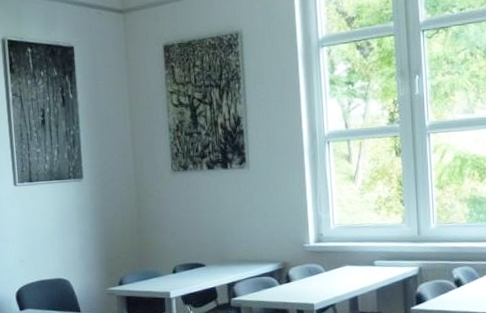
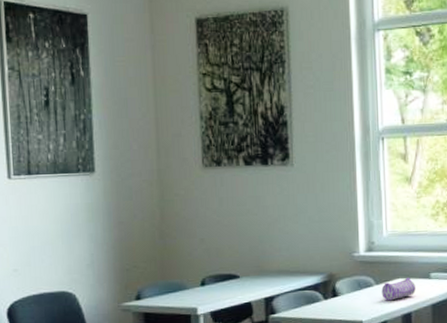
pencil case: none [330,265,361,286] -> present [381,278,416,301]

